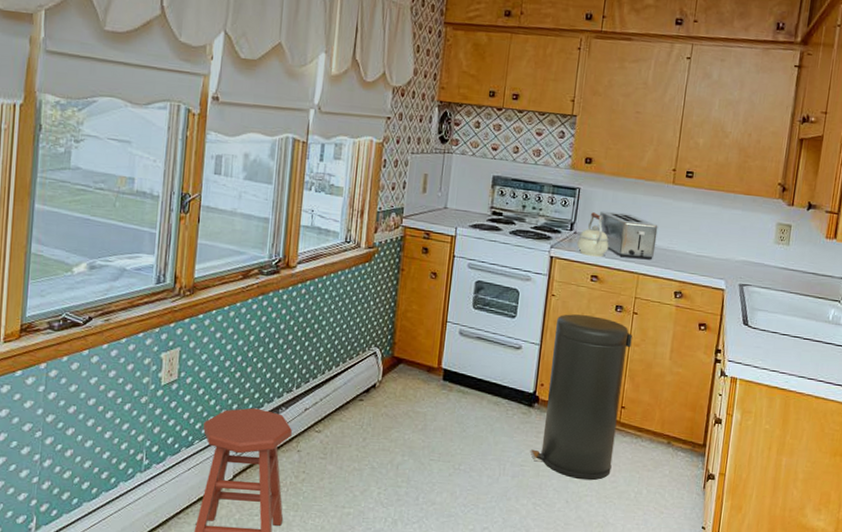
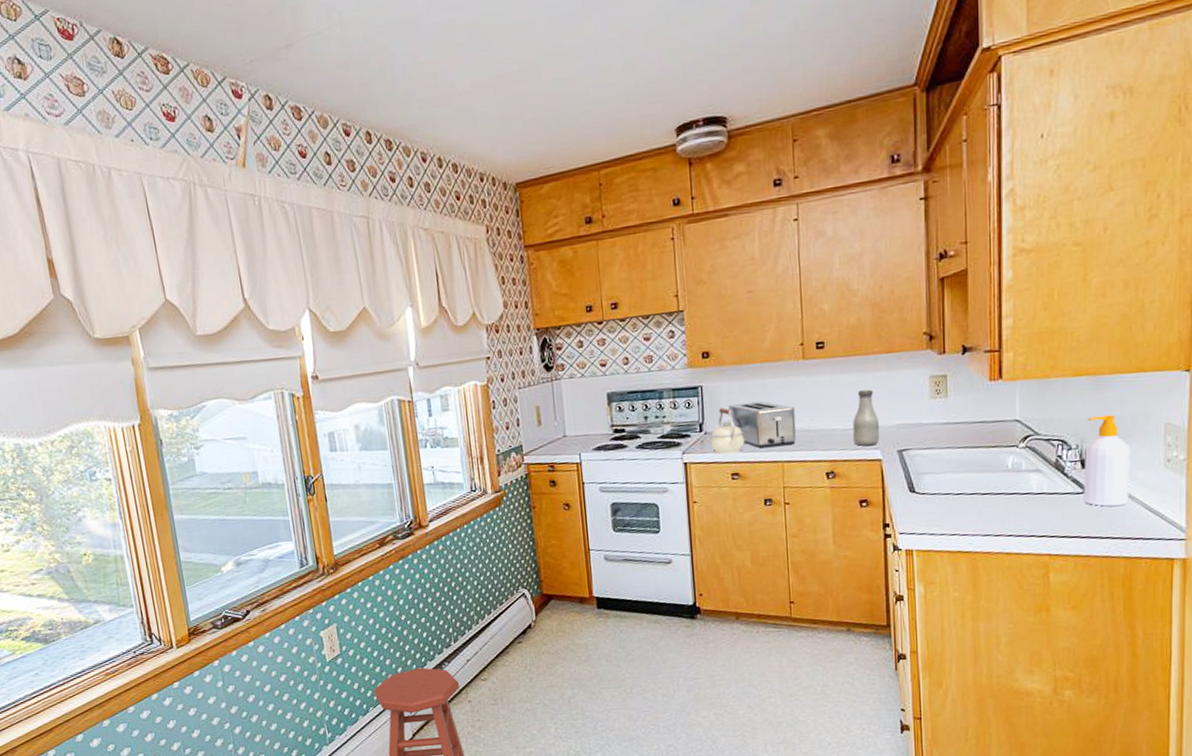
pedal bin: present [530,314,632,481] -> none [701,514,791,683]
bottle: none [703,223,729,276] -> present [852,389,880,447]

